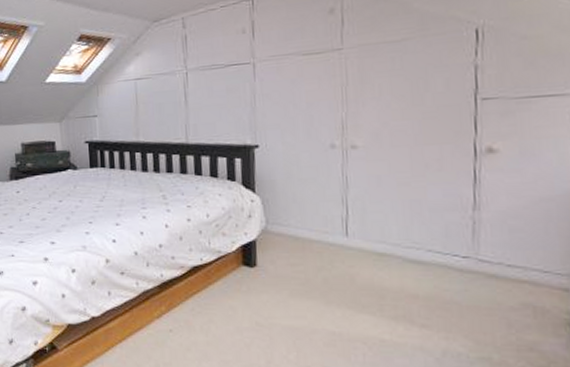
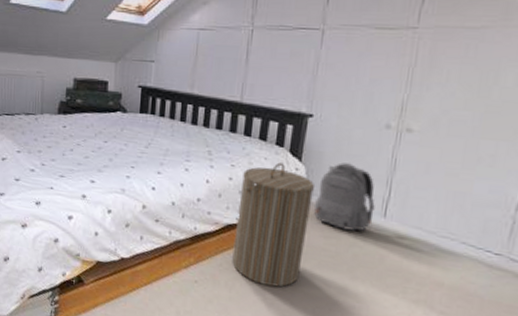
laundry hamper: none [200,196,274,324] -> present [232,162,314,287]
backpack: none [276,187,336,255] -> present [314,162,375,231]

